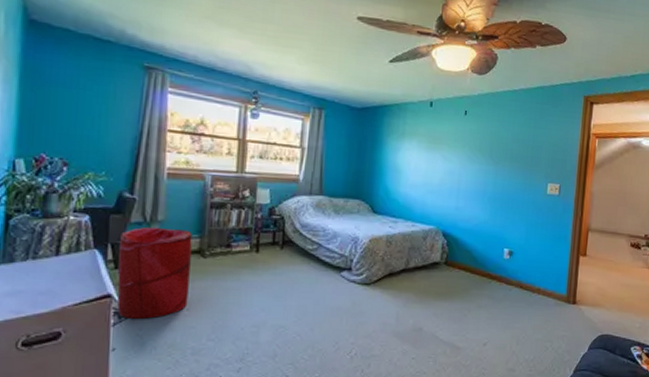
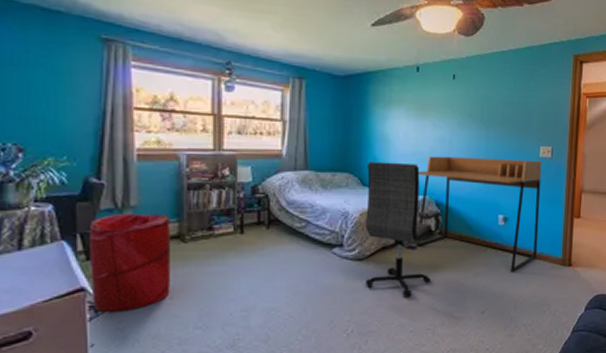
office chair: none [371,190,448,325] -> present [366,161,441,298]
desk: none [422,187,549,306] -> present [416,156,542,272]

